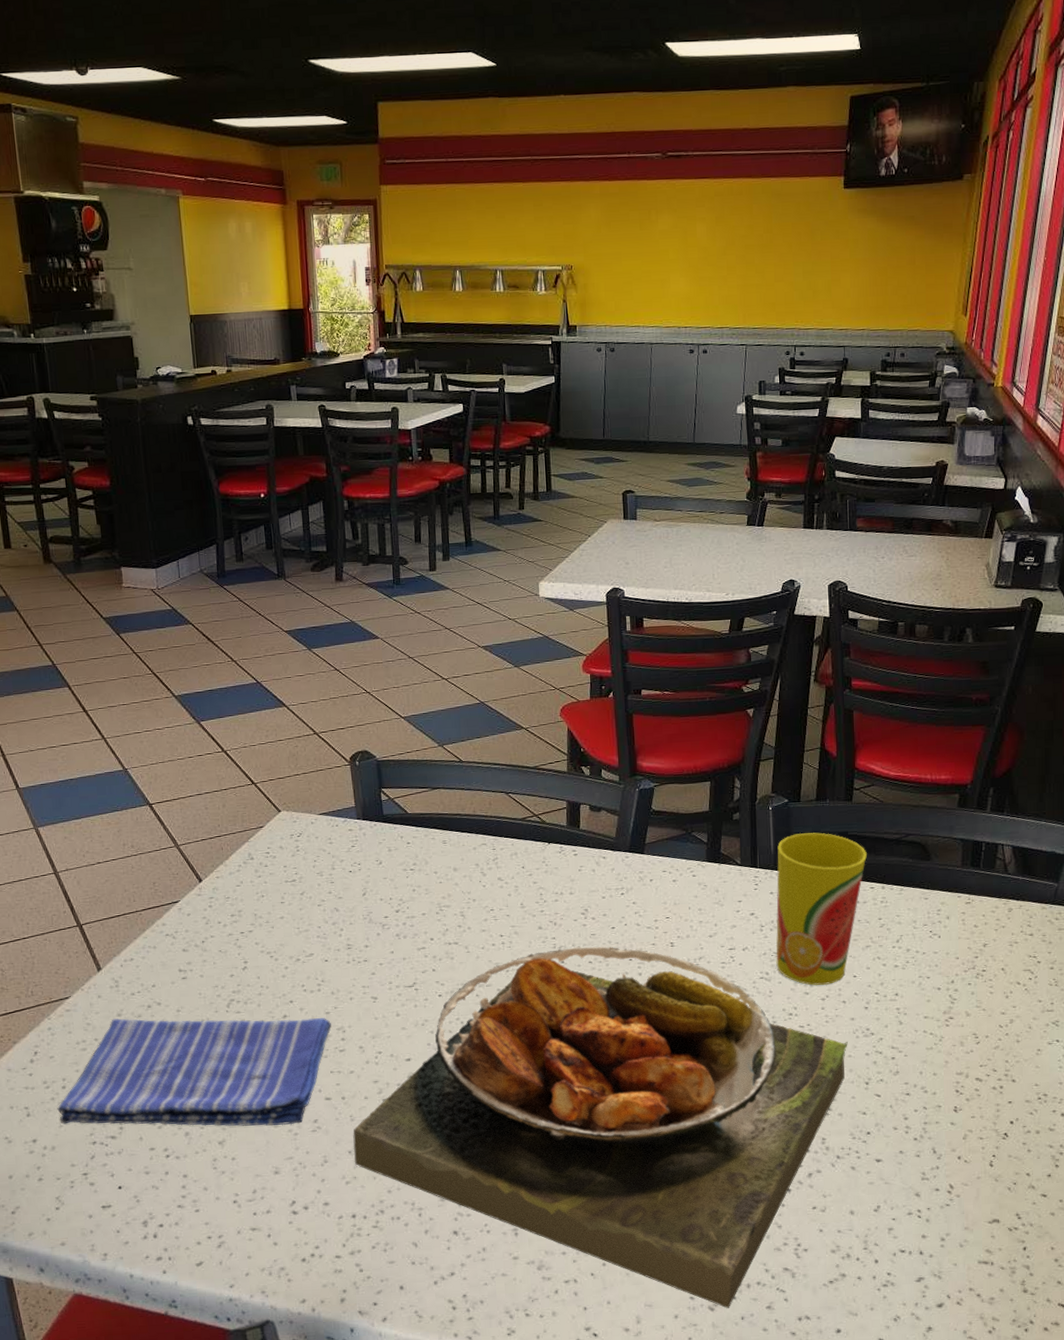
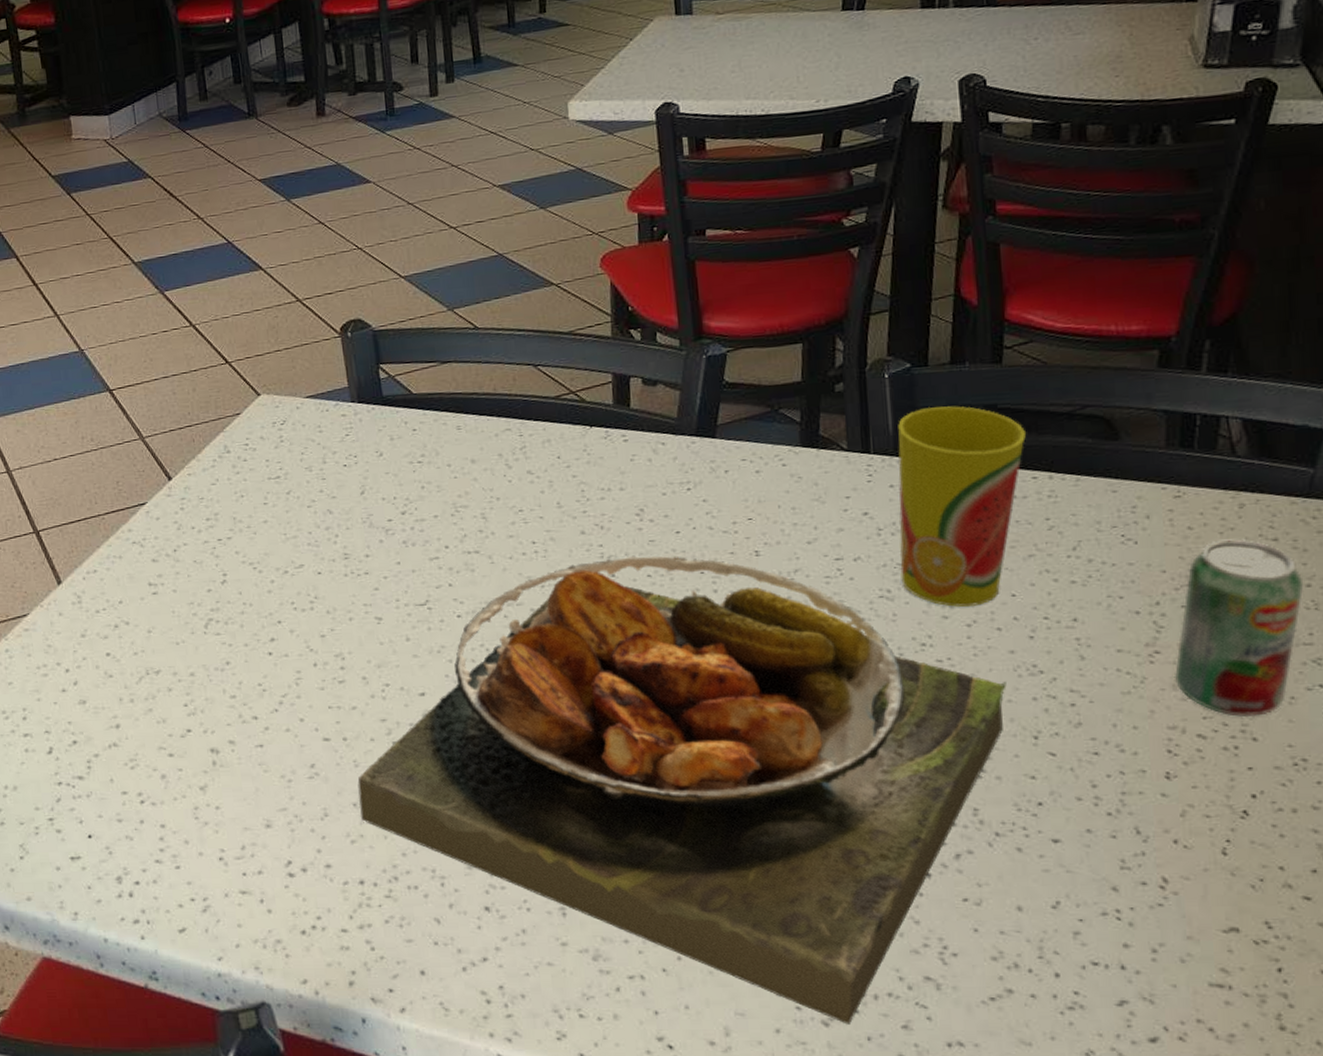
dish towel: present [57,1018,331,1126] -> none [18,640,328,770]
beverage can: none [962,934,1049,1064] -> present [1173,538,1304,717]

